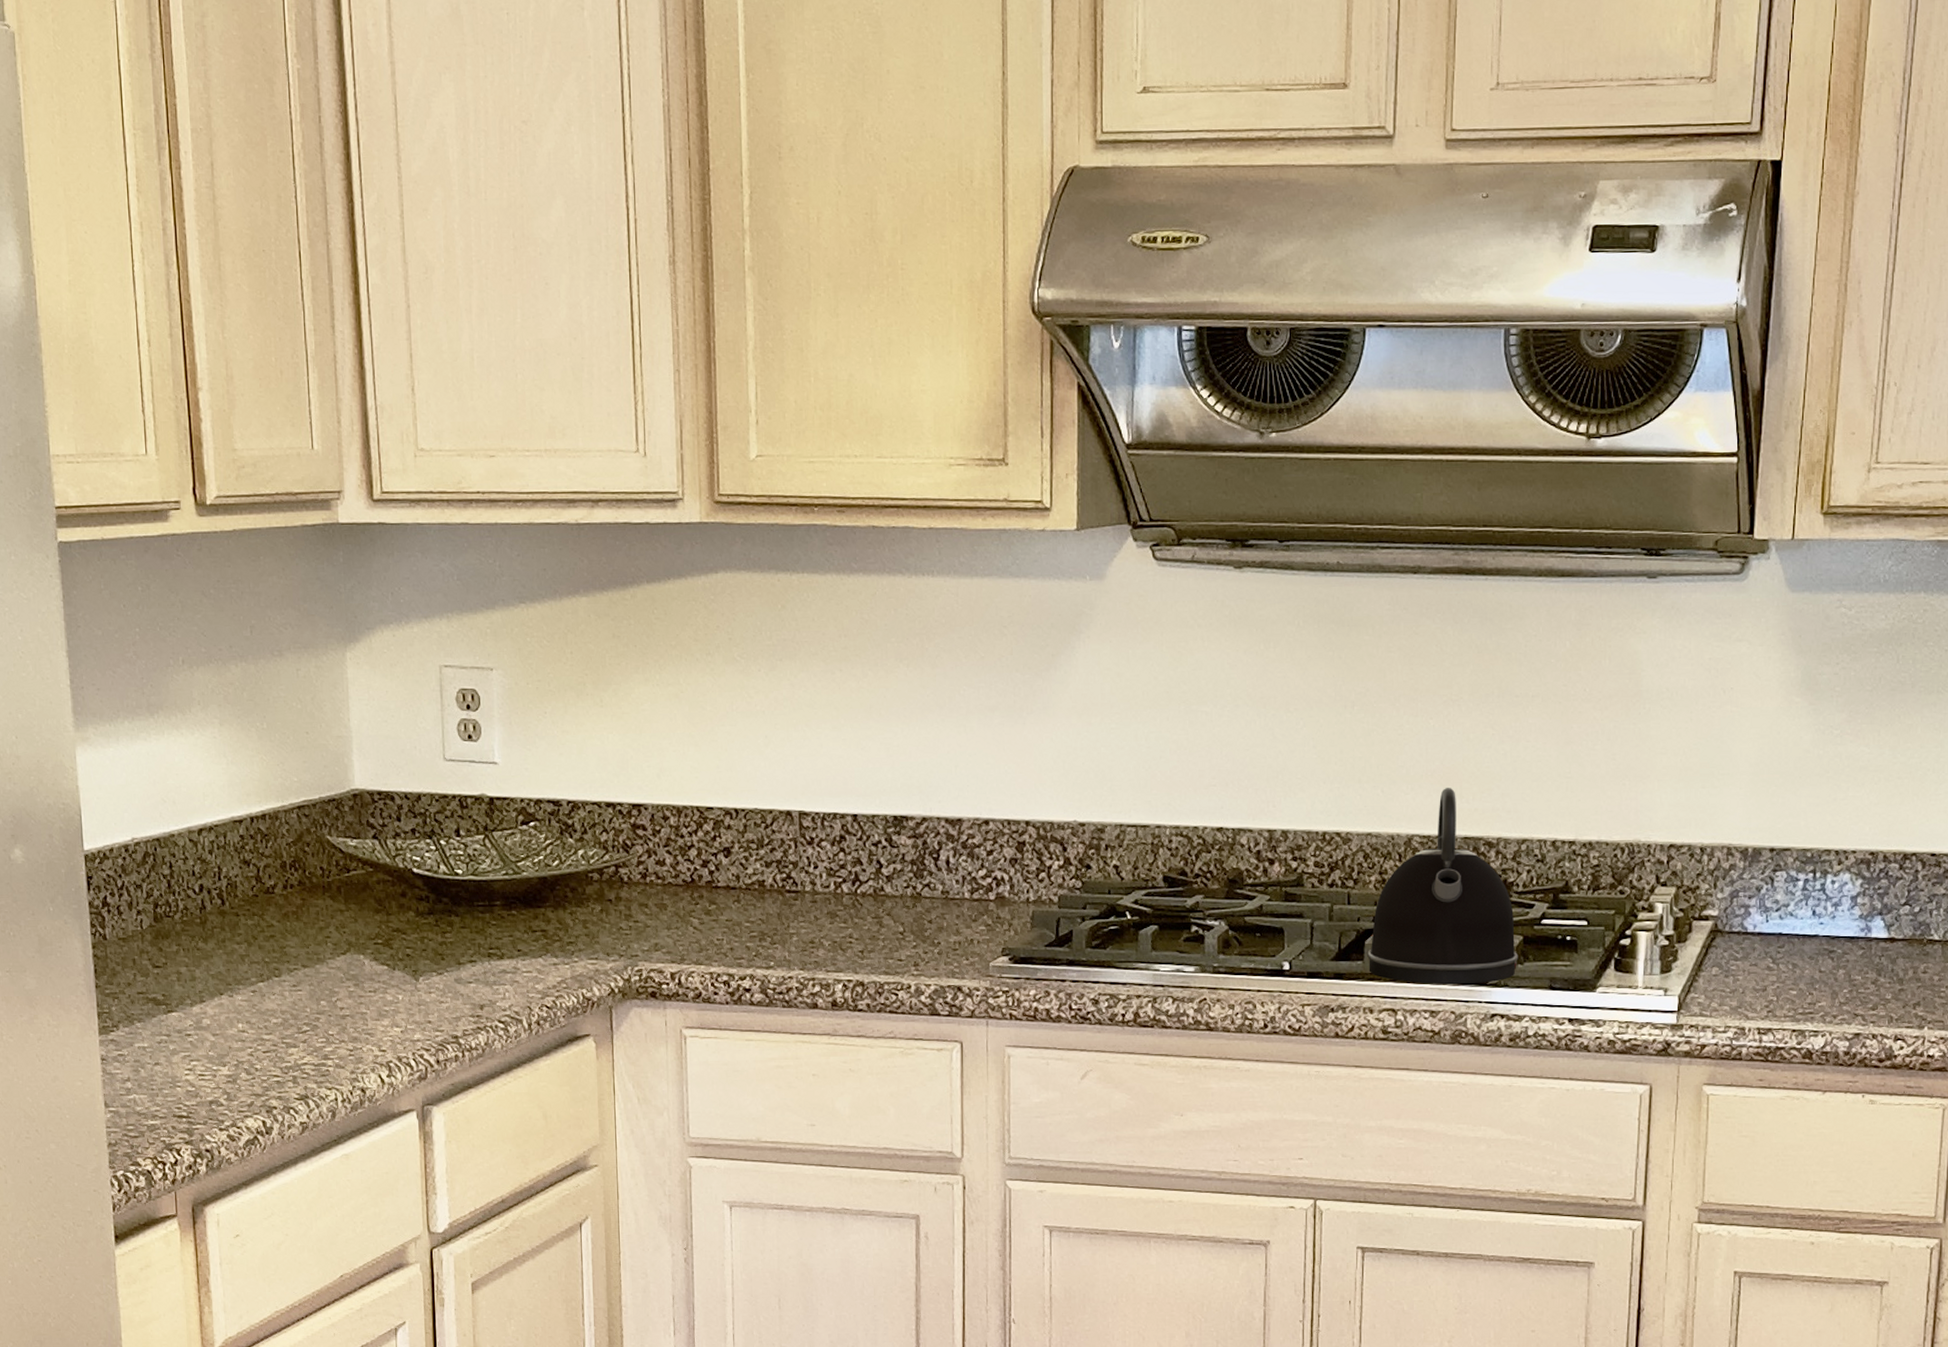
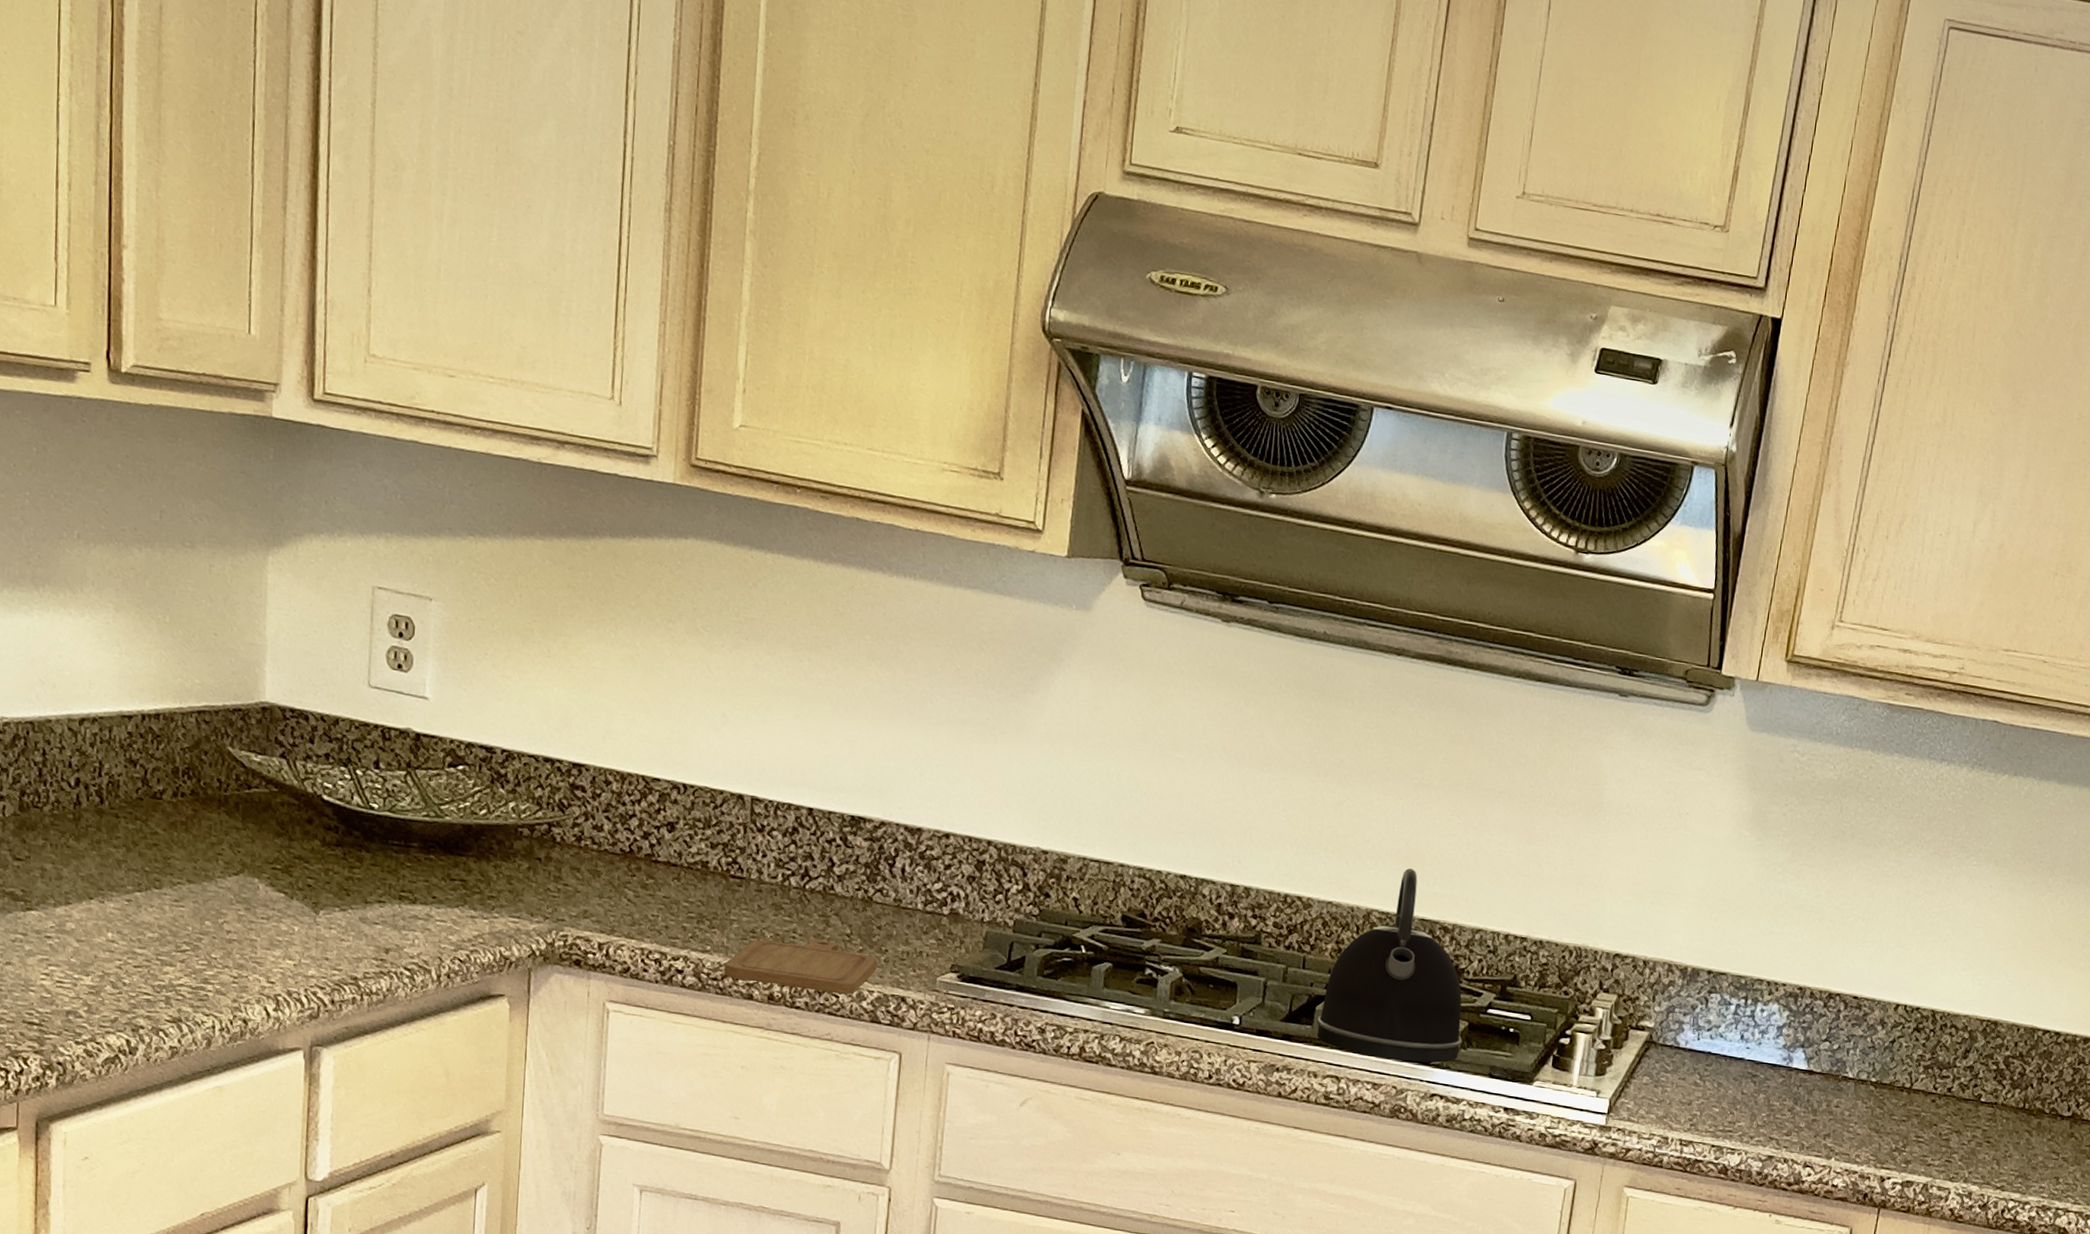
chopping board: none [788,941,931,992] -> present [724,939,877,994]

